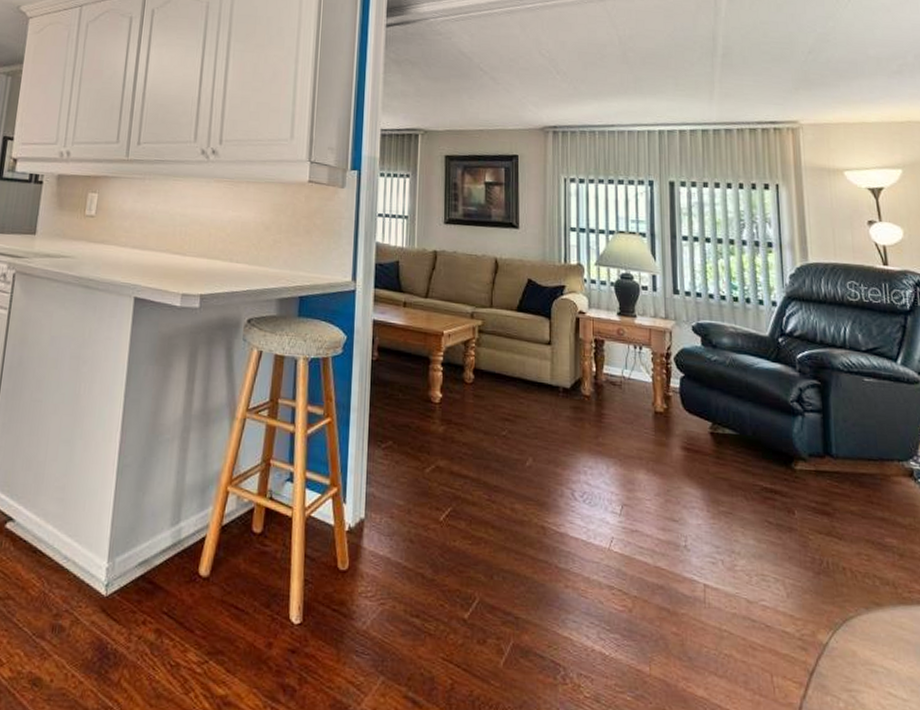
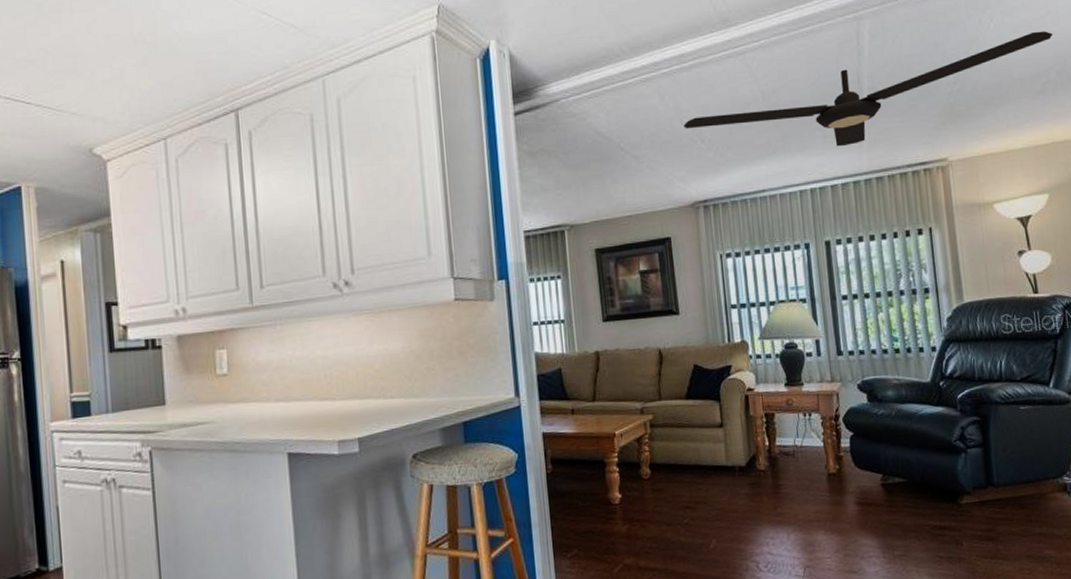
ceiling fan: none [541,16,911,96] -> present [683,31,1052,147]

